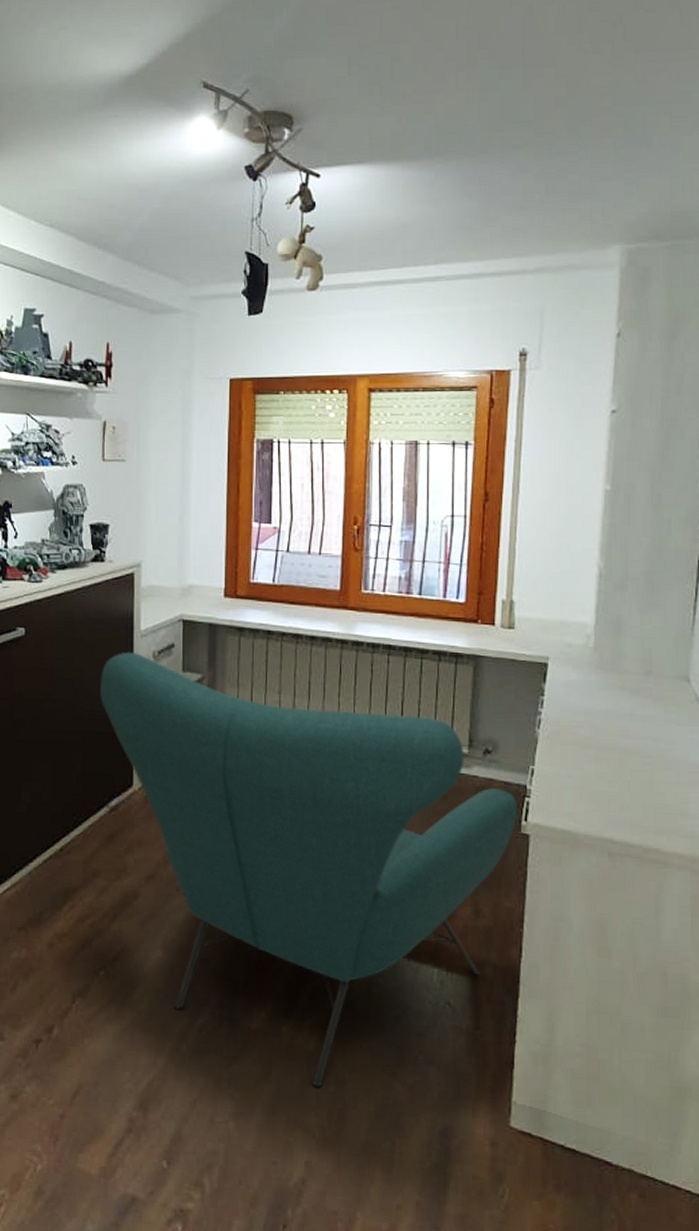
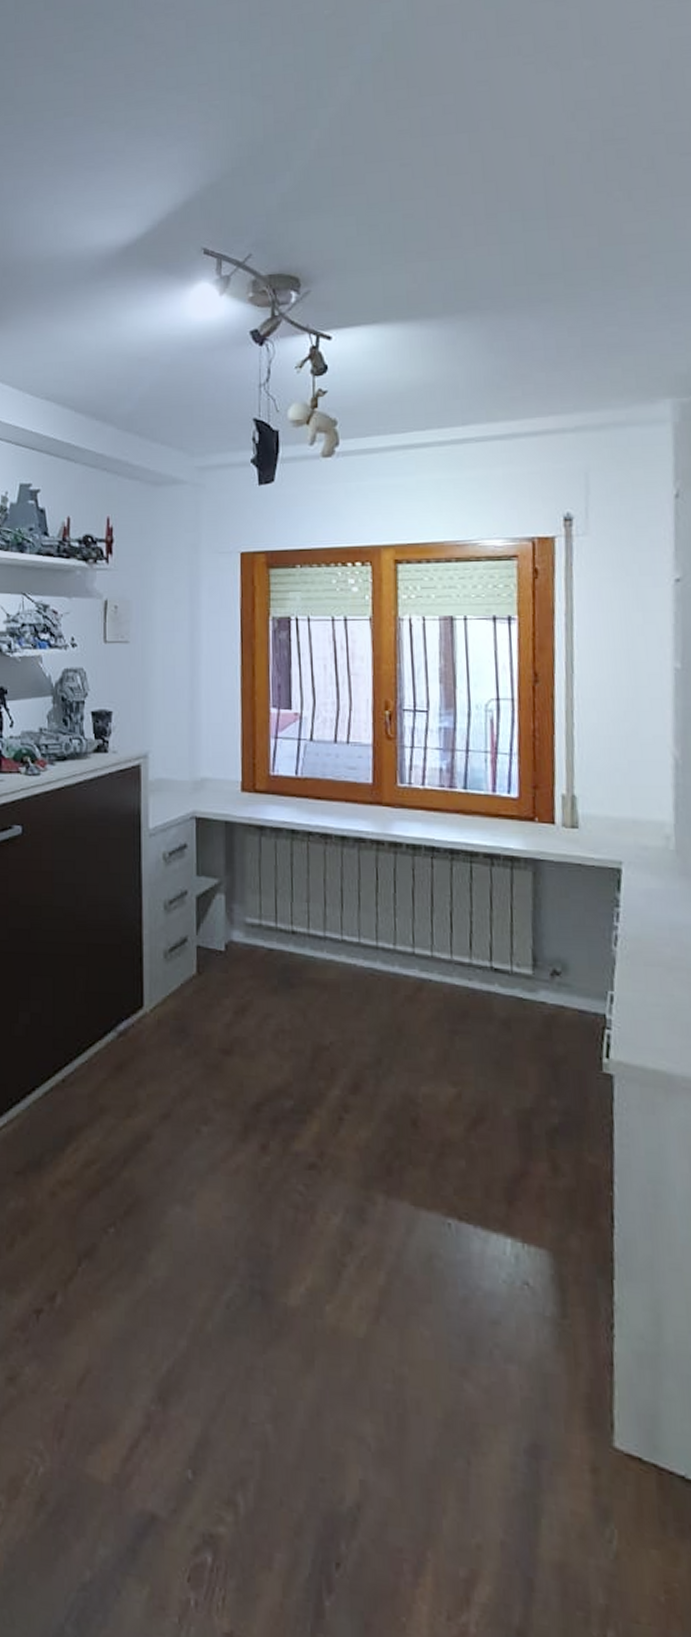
chair: present [100,651,518,1088] -> none [105,853,598,1385]

